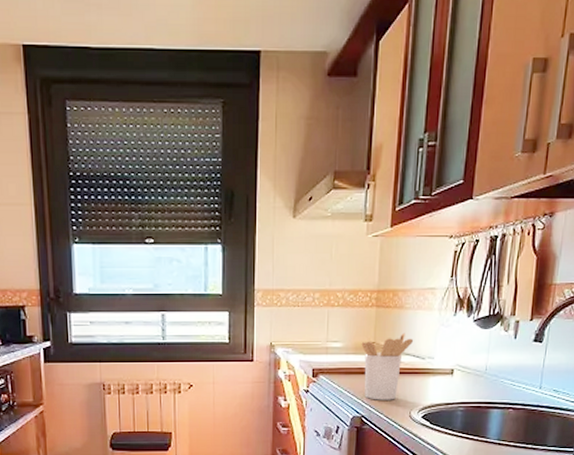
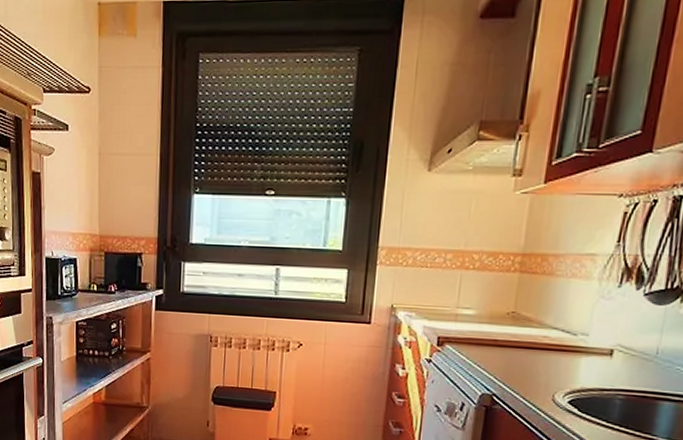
utensil holder: present [361,332,414,400] -> none [498,303,564,380]

